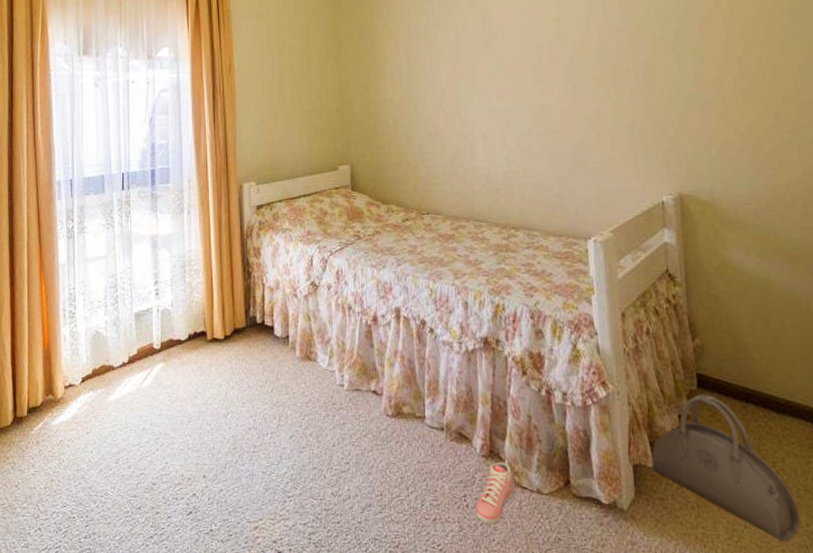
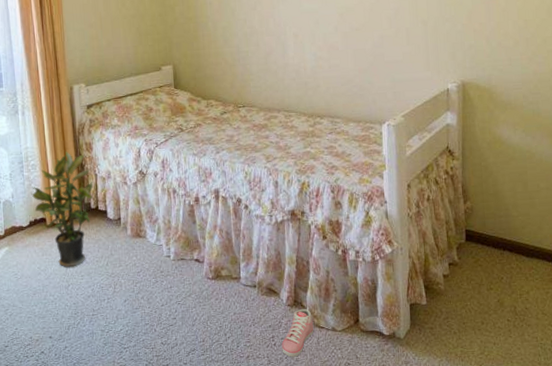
potted plant: none [192,255,260,391] -> present [31,151,93,267]
handbag: present [651,394,801,542] -> none [425,245,537,353]

